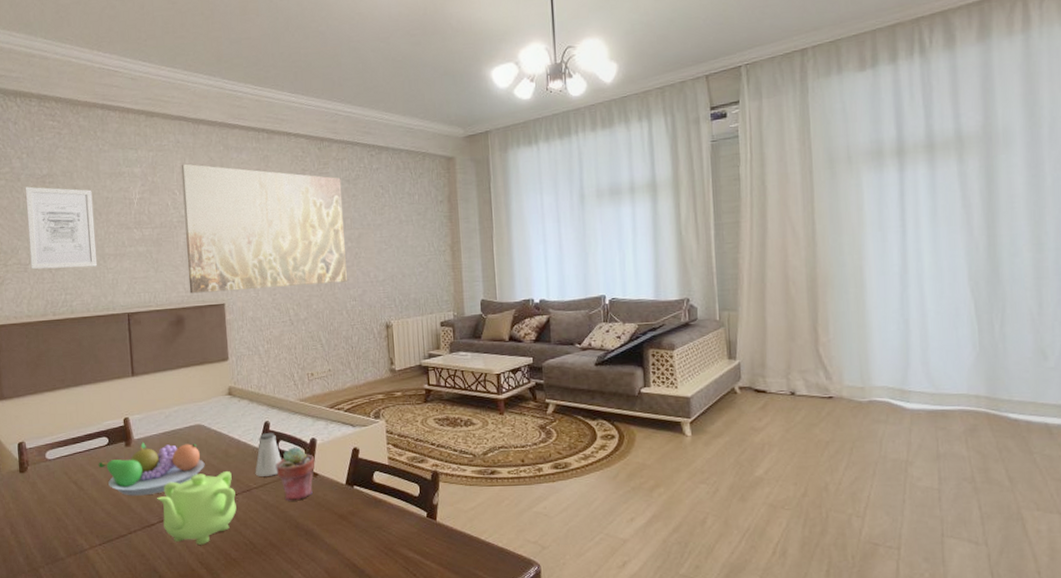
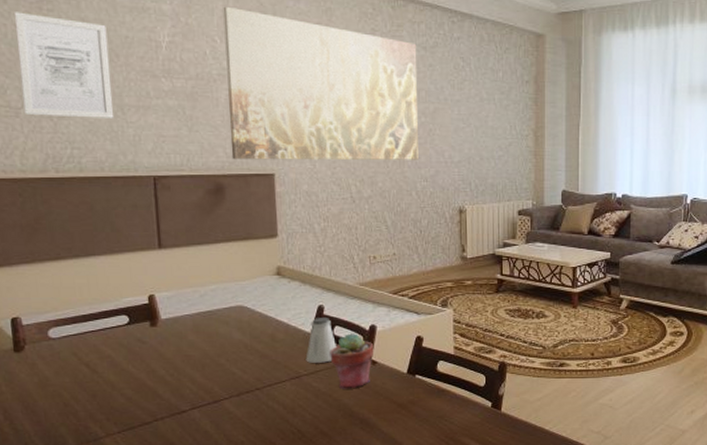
fruit bowl: present [98,442,205,496] -> none [116,322,248,381]
teapot: present [157,471,237,545] -> none [189,357,283,433]

